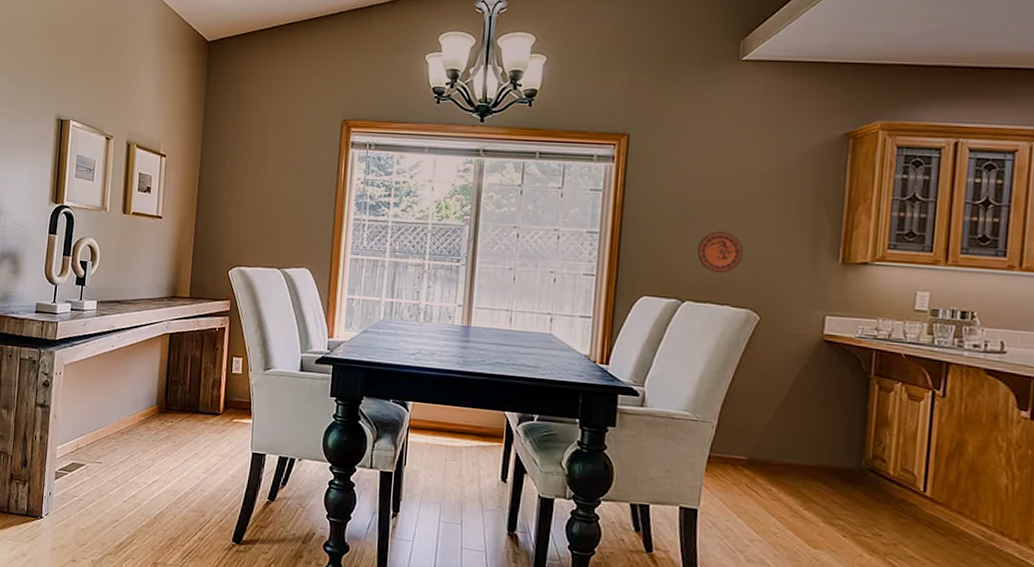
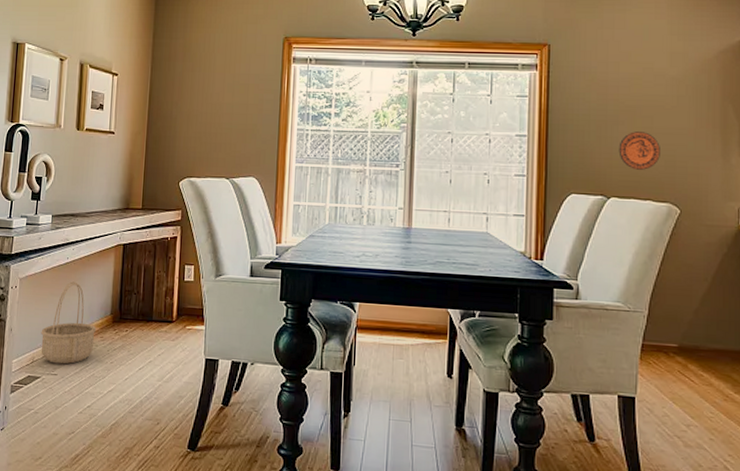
basket: none [85,369,142,453] -> present [41,281,97,365]

